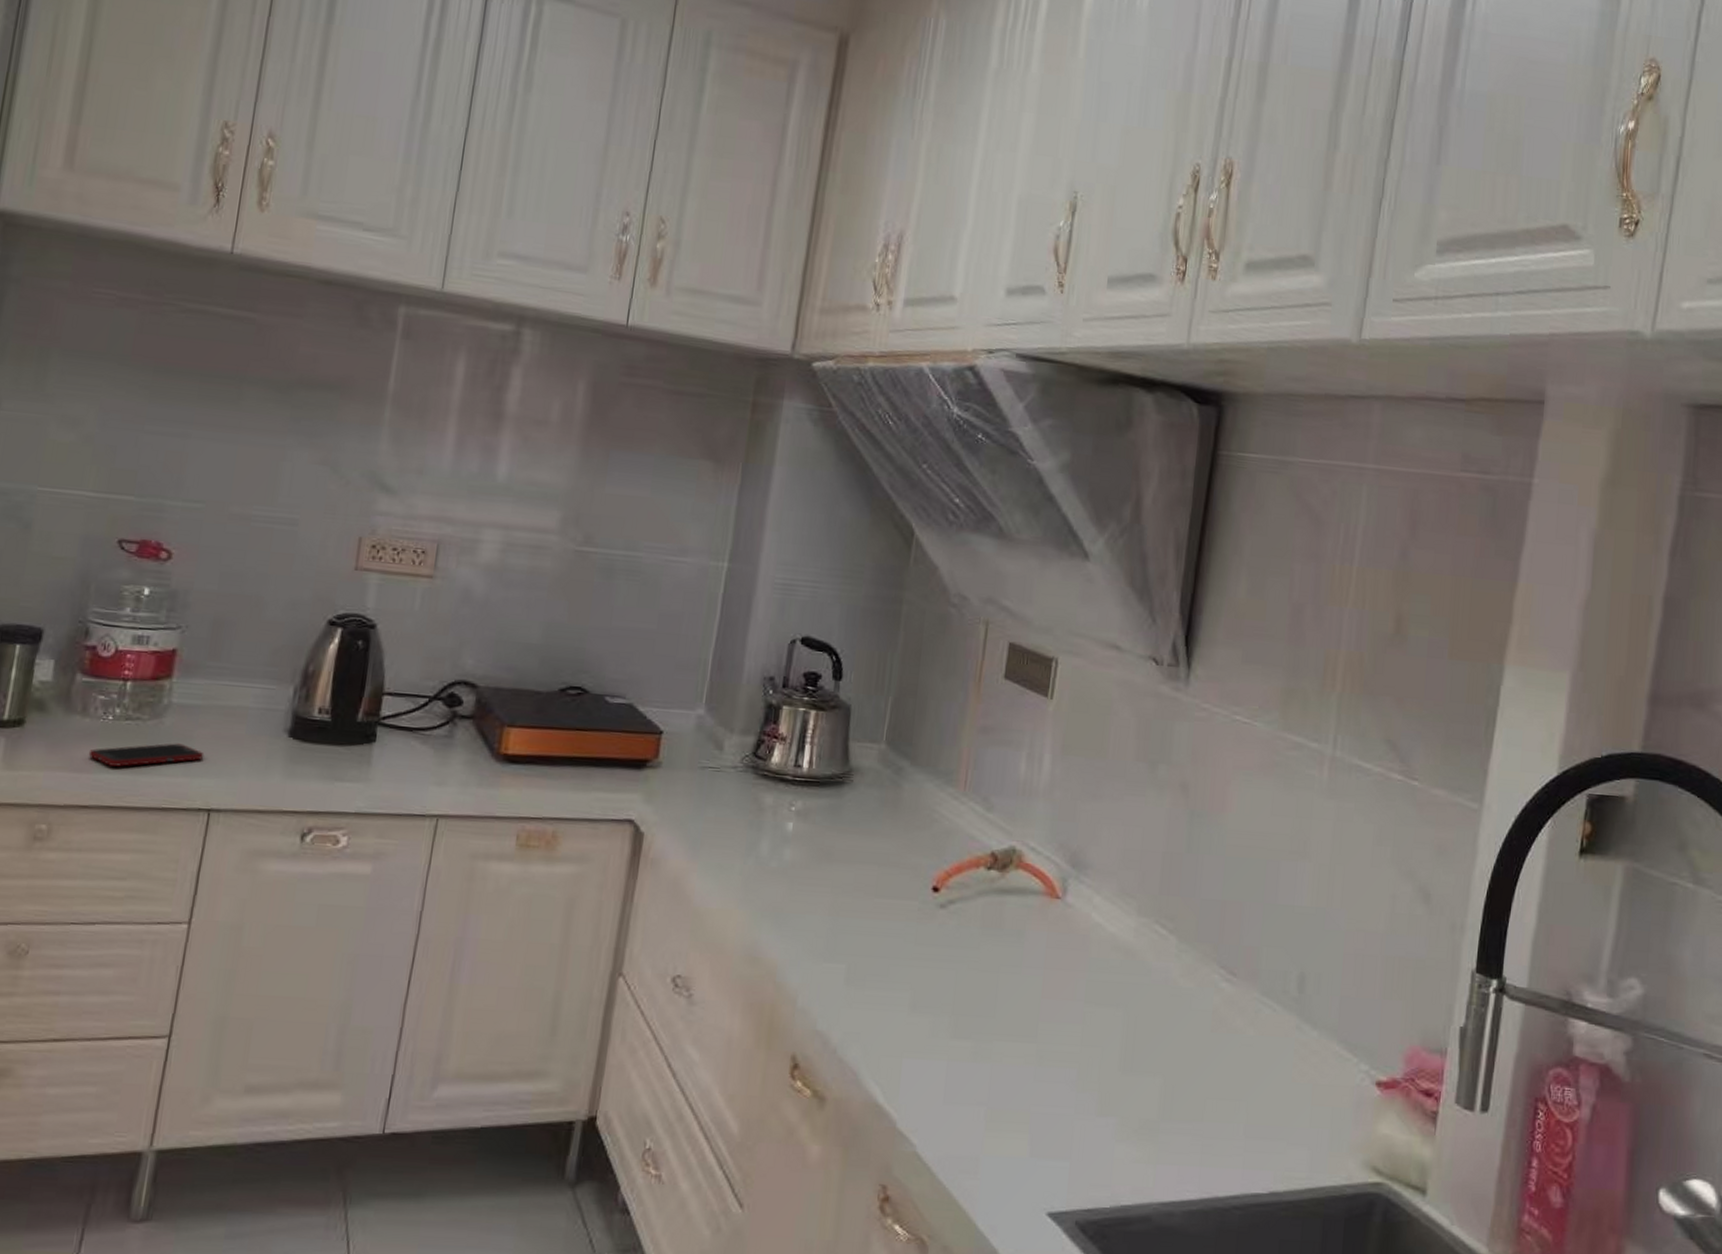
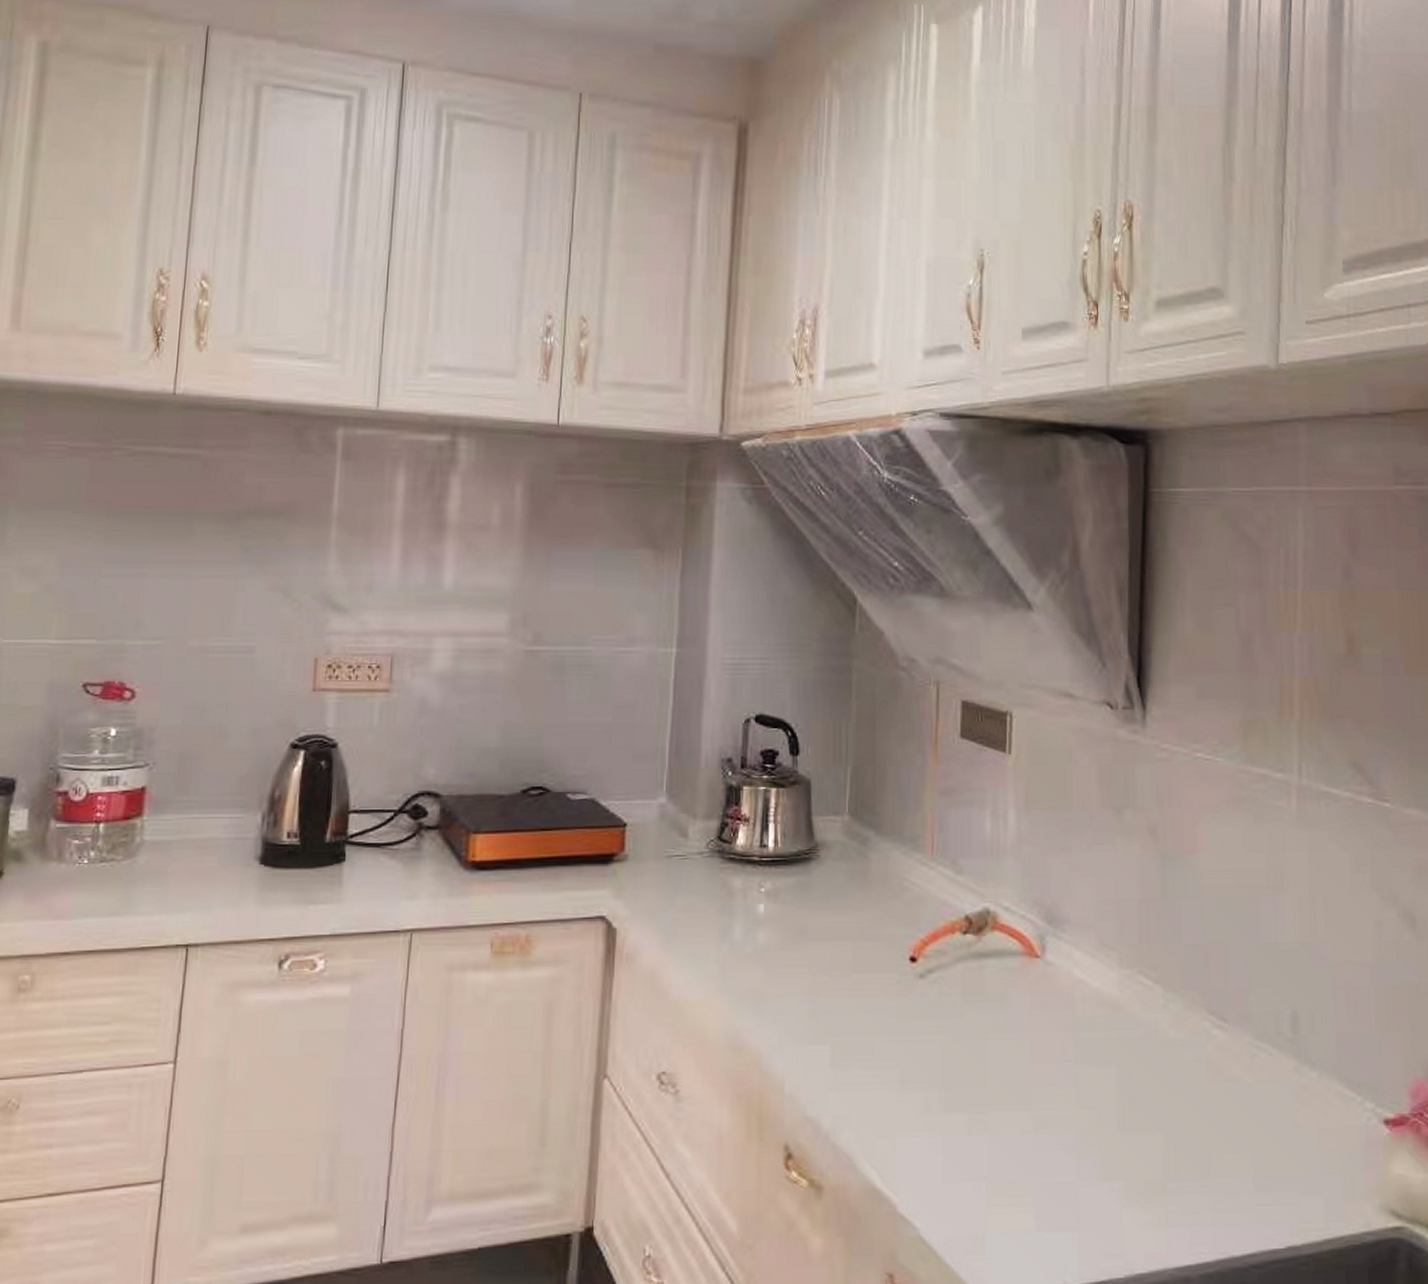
cell phone: present [88,743,204,767] -> none [66,881,179,910]

